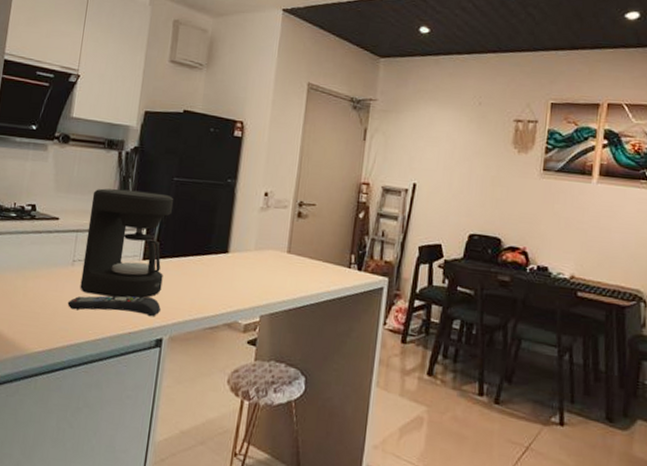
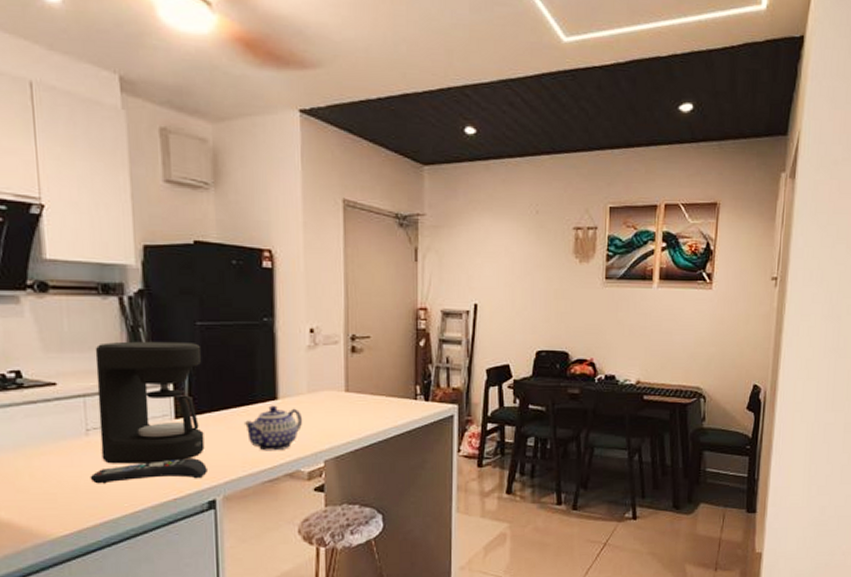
teapot: none [197,257,247,301] -> present [243,405,303,451]

